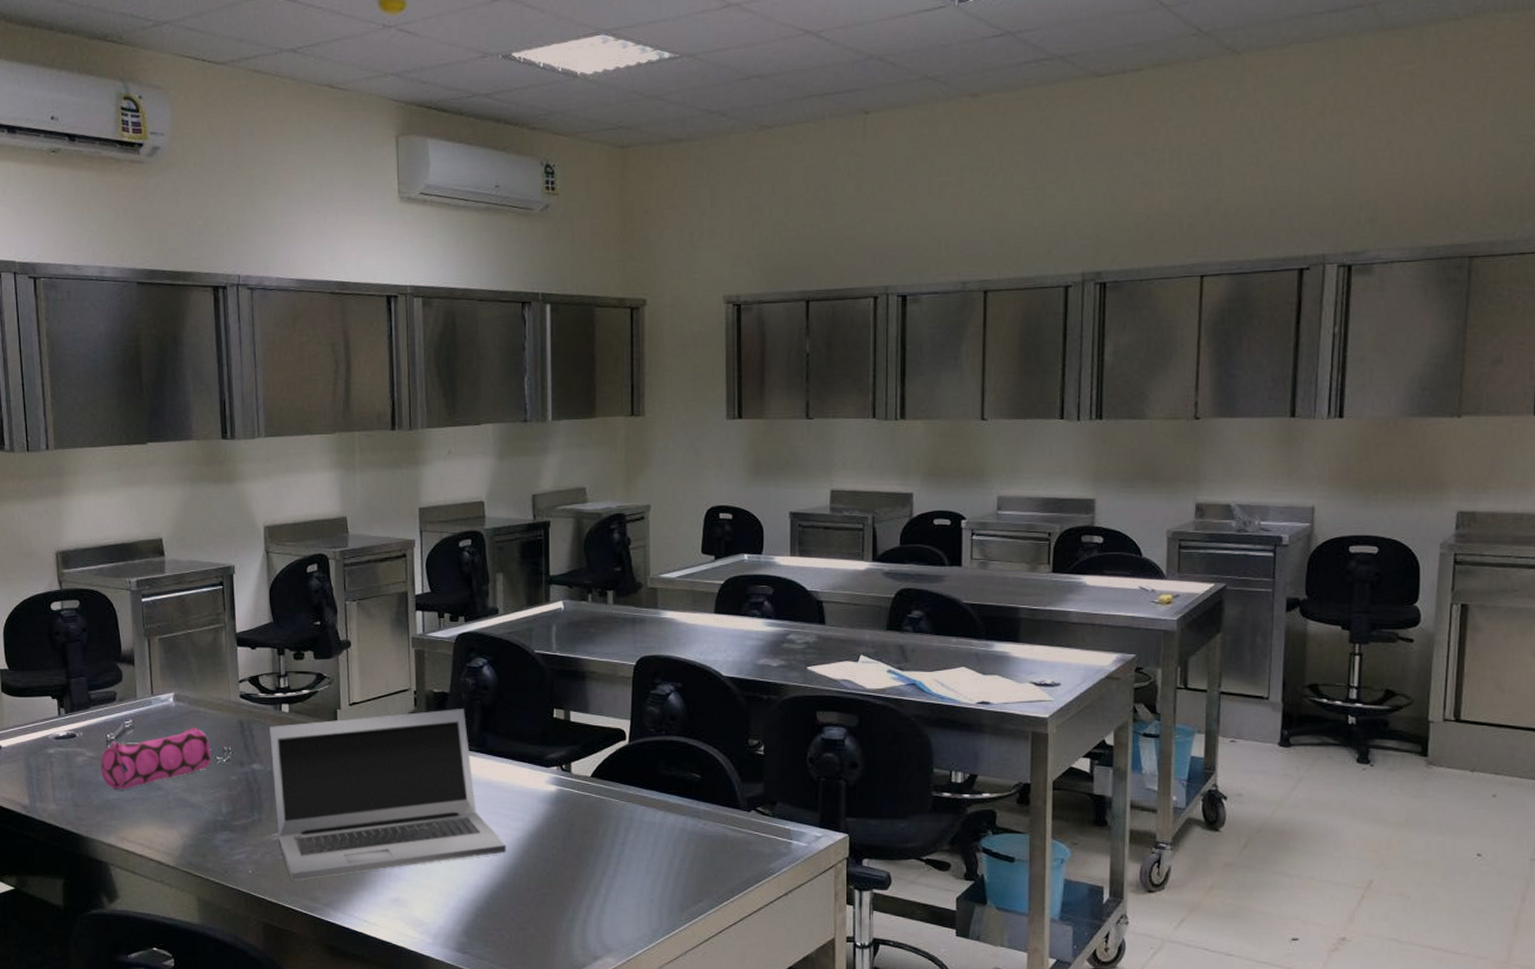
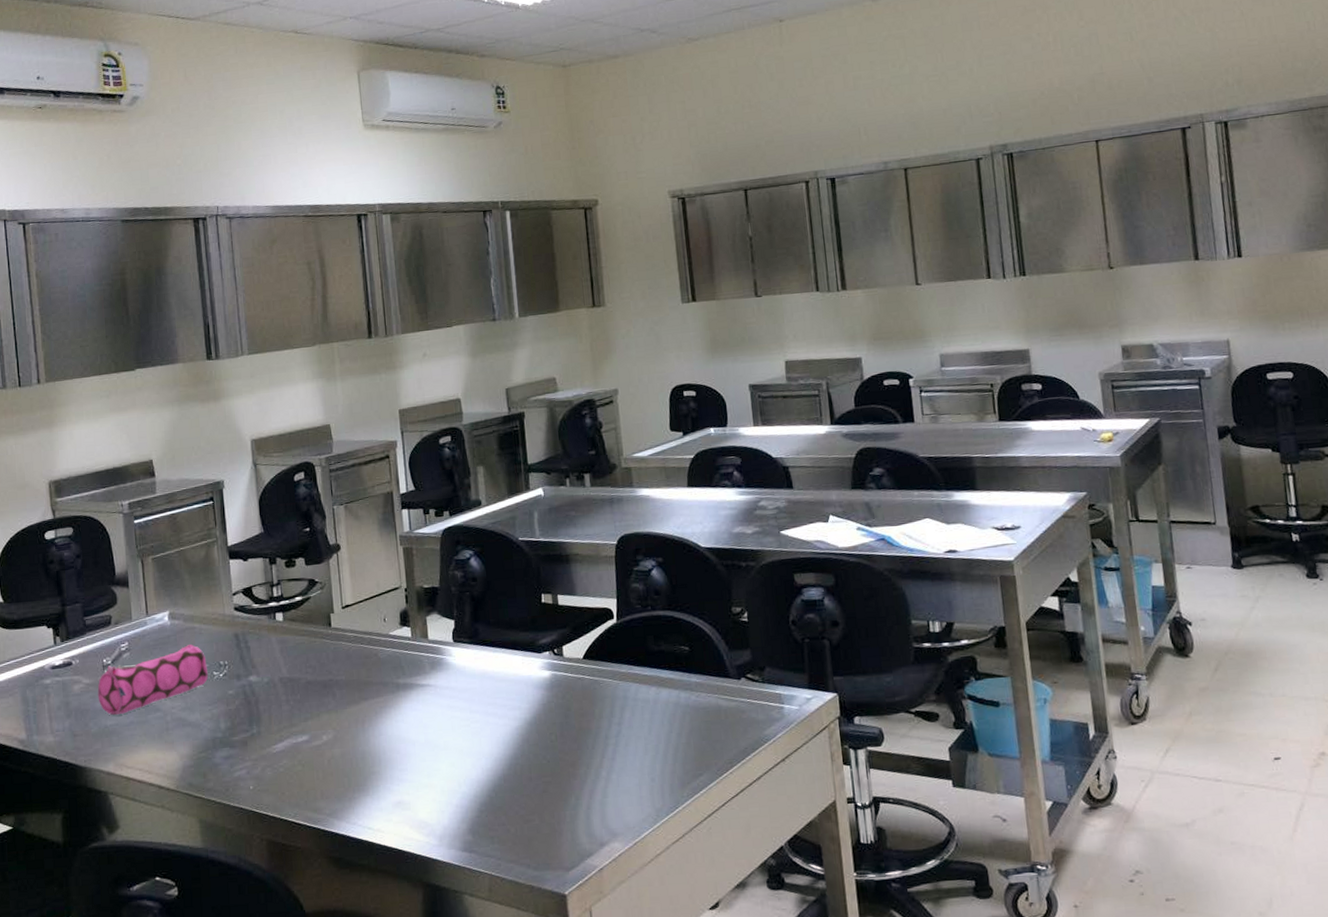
laptop: present [268,709,506,881] -> none [264,602,505,793]

